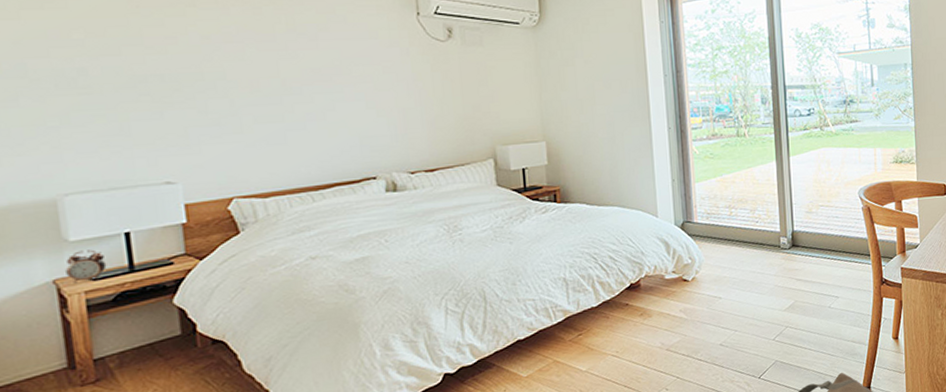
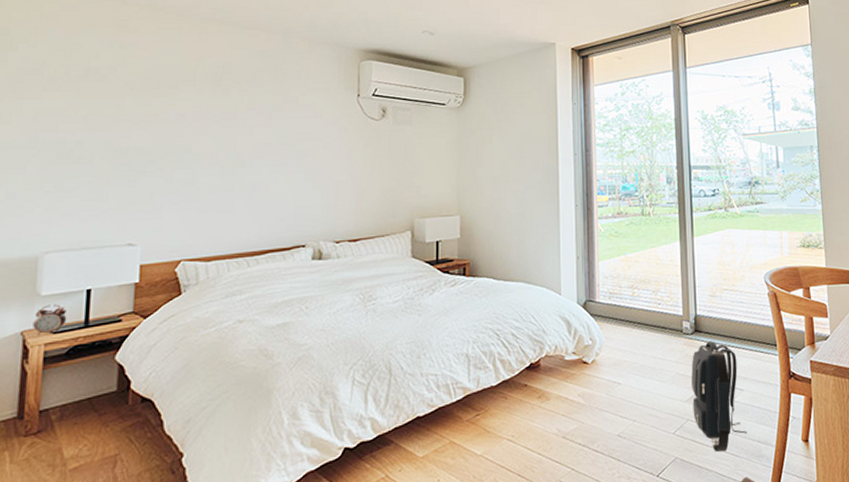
backpack: none [789,254,842,354] -> present [691,341,747,453]

